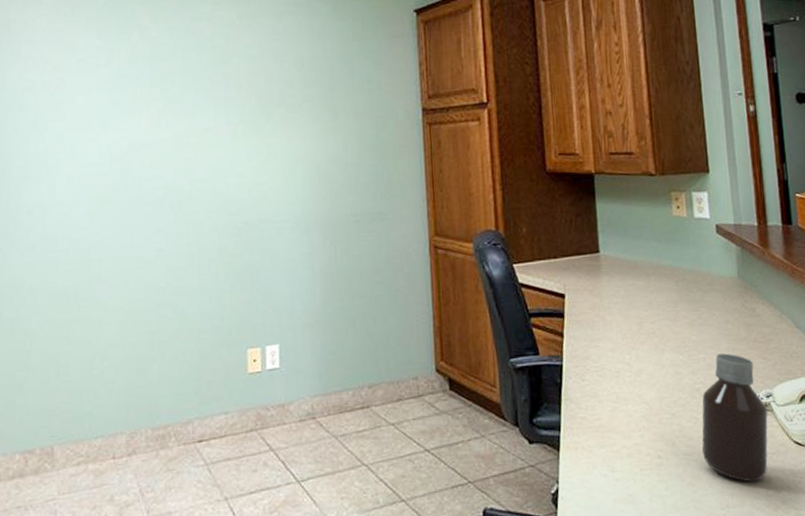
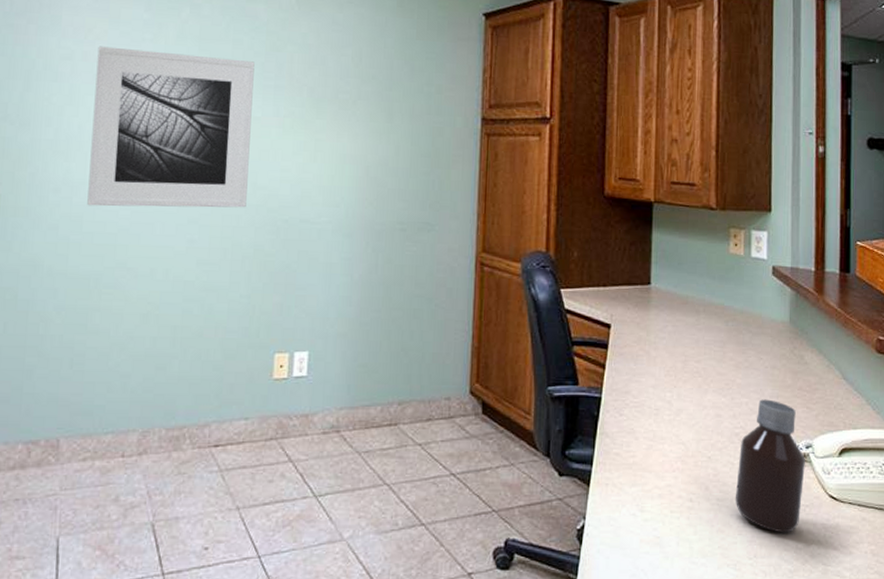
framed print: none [57,74,208,225] -> present [87,46,255,208]

